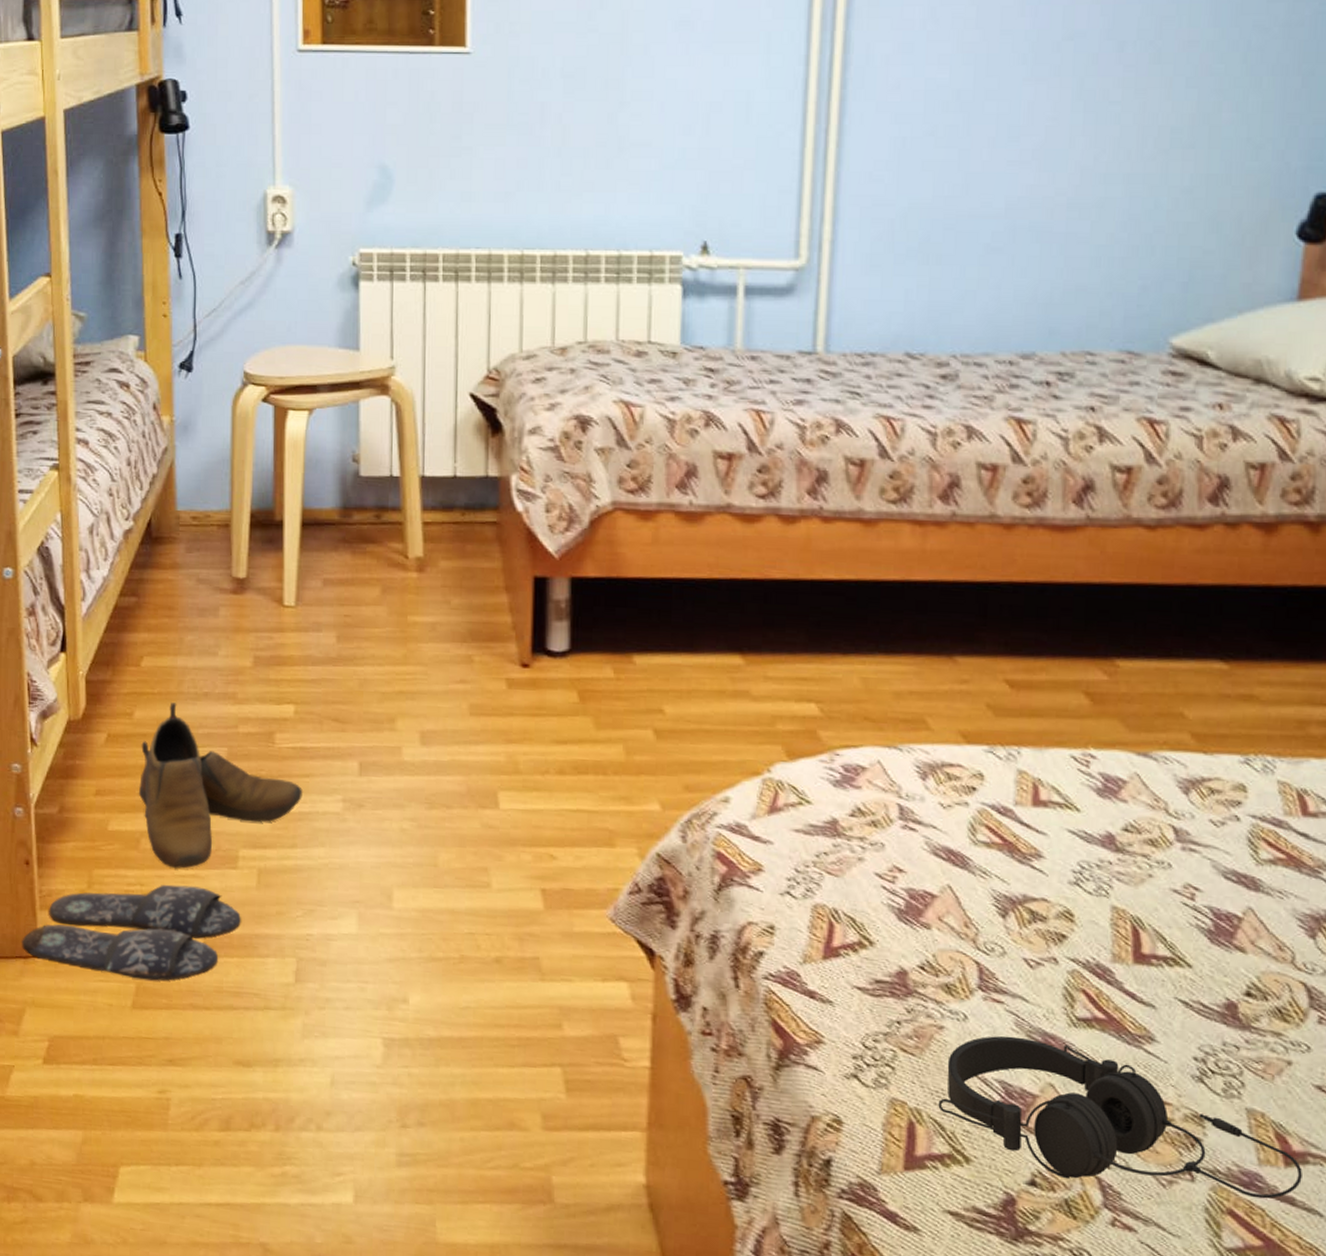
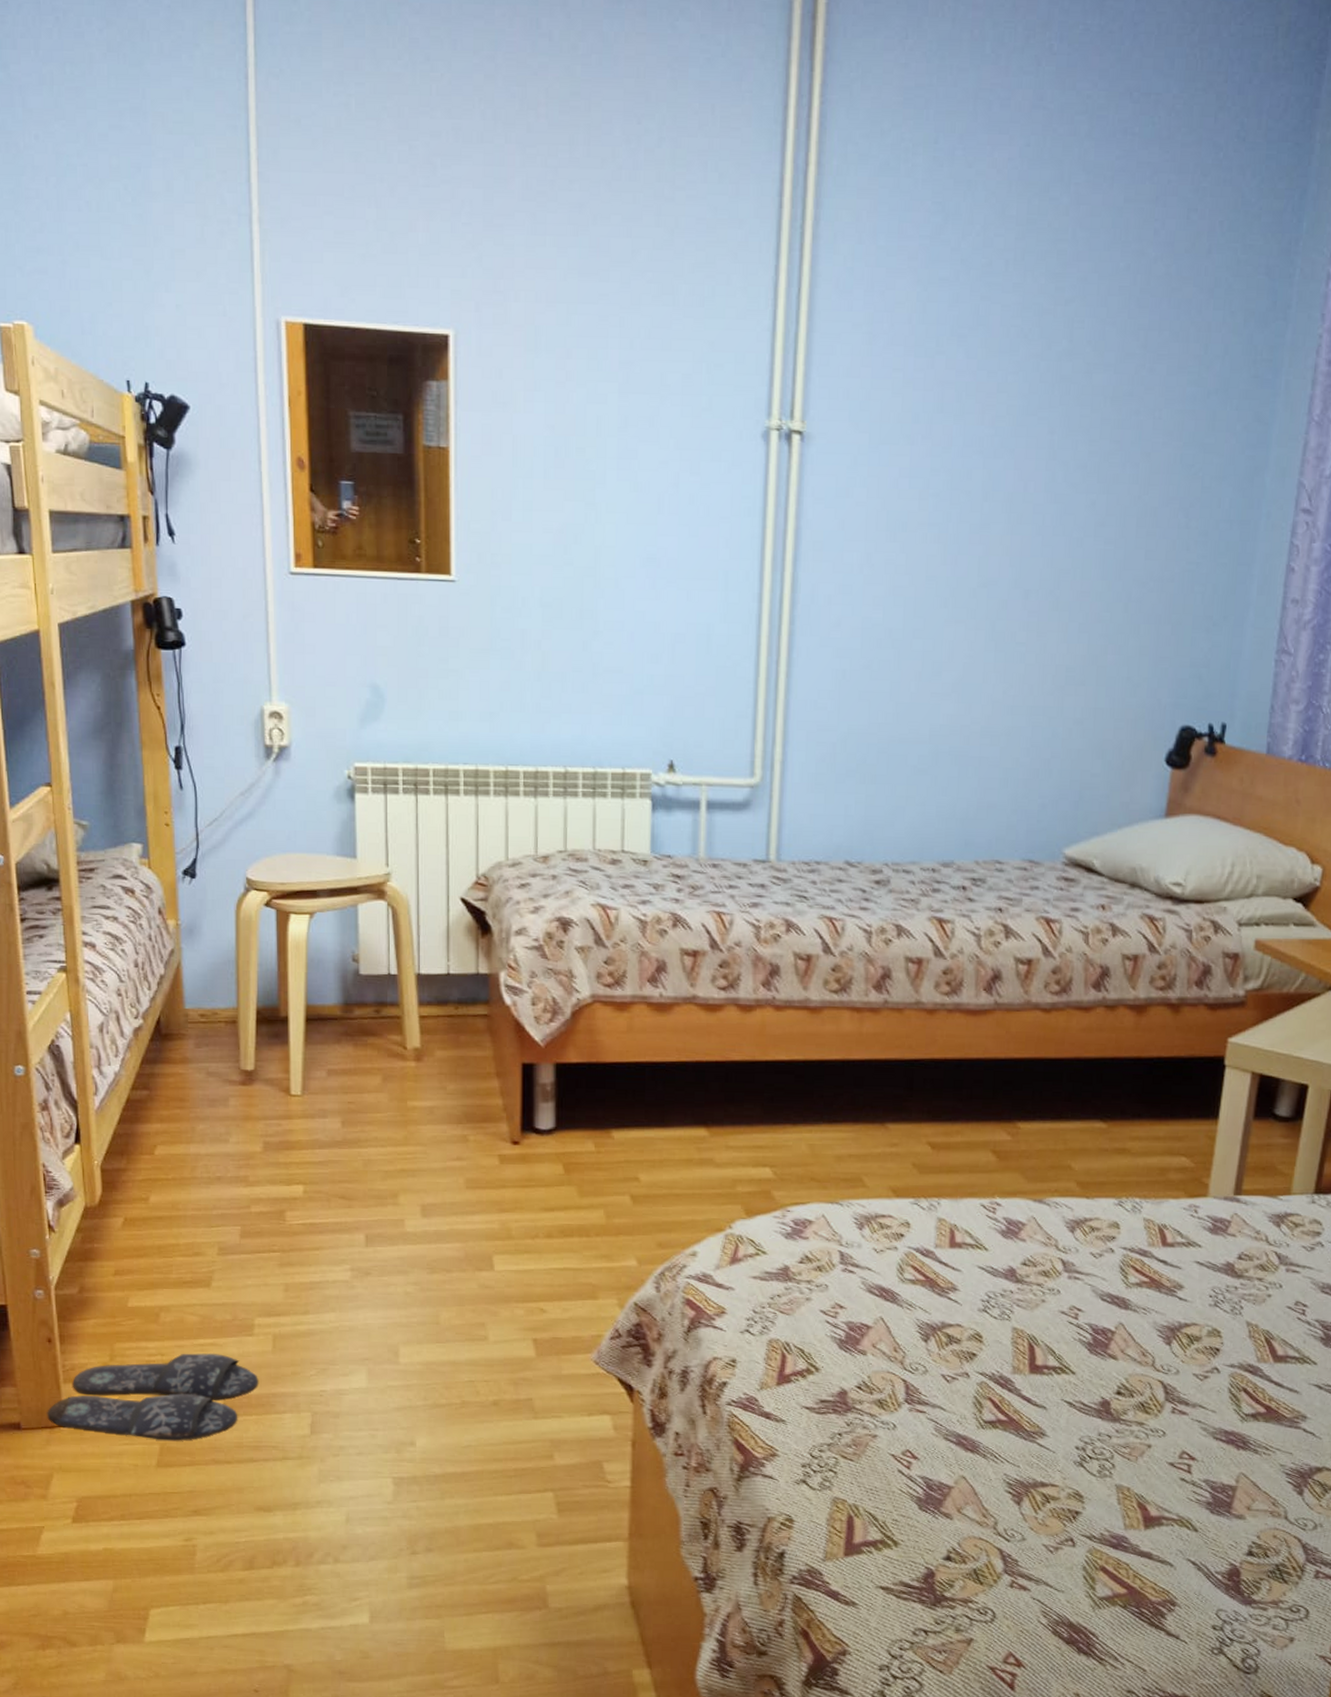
shoe: present [138,702,303,869] -> none [156,1187,313,1338]
headphones: present [938,1035,1302,1199] -> none [872,1439,1158,1556]

